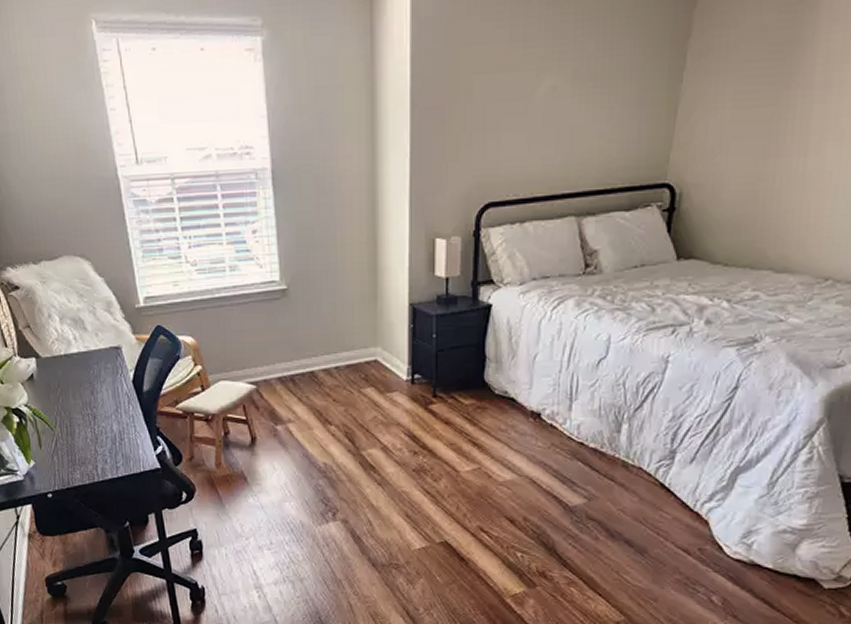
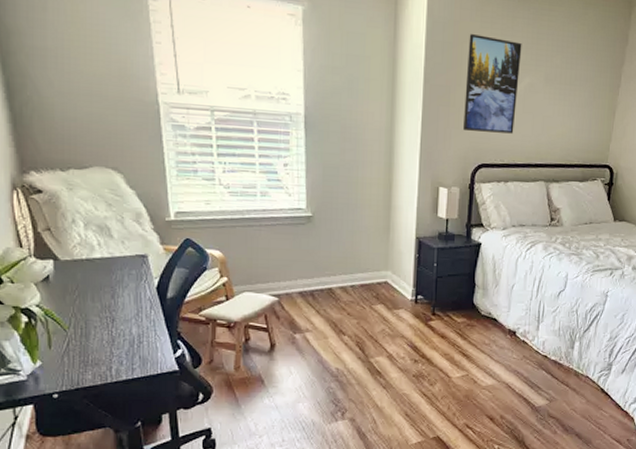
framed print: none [464,31,539,162] -> present [463,34,522,134]

